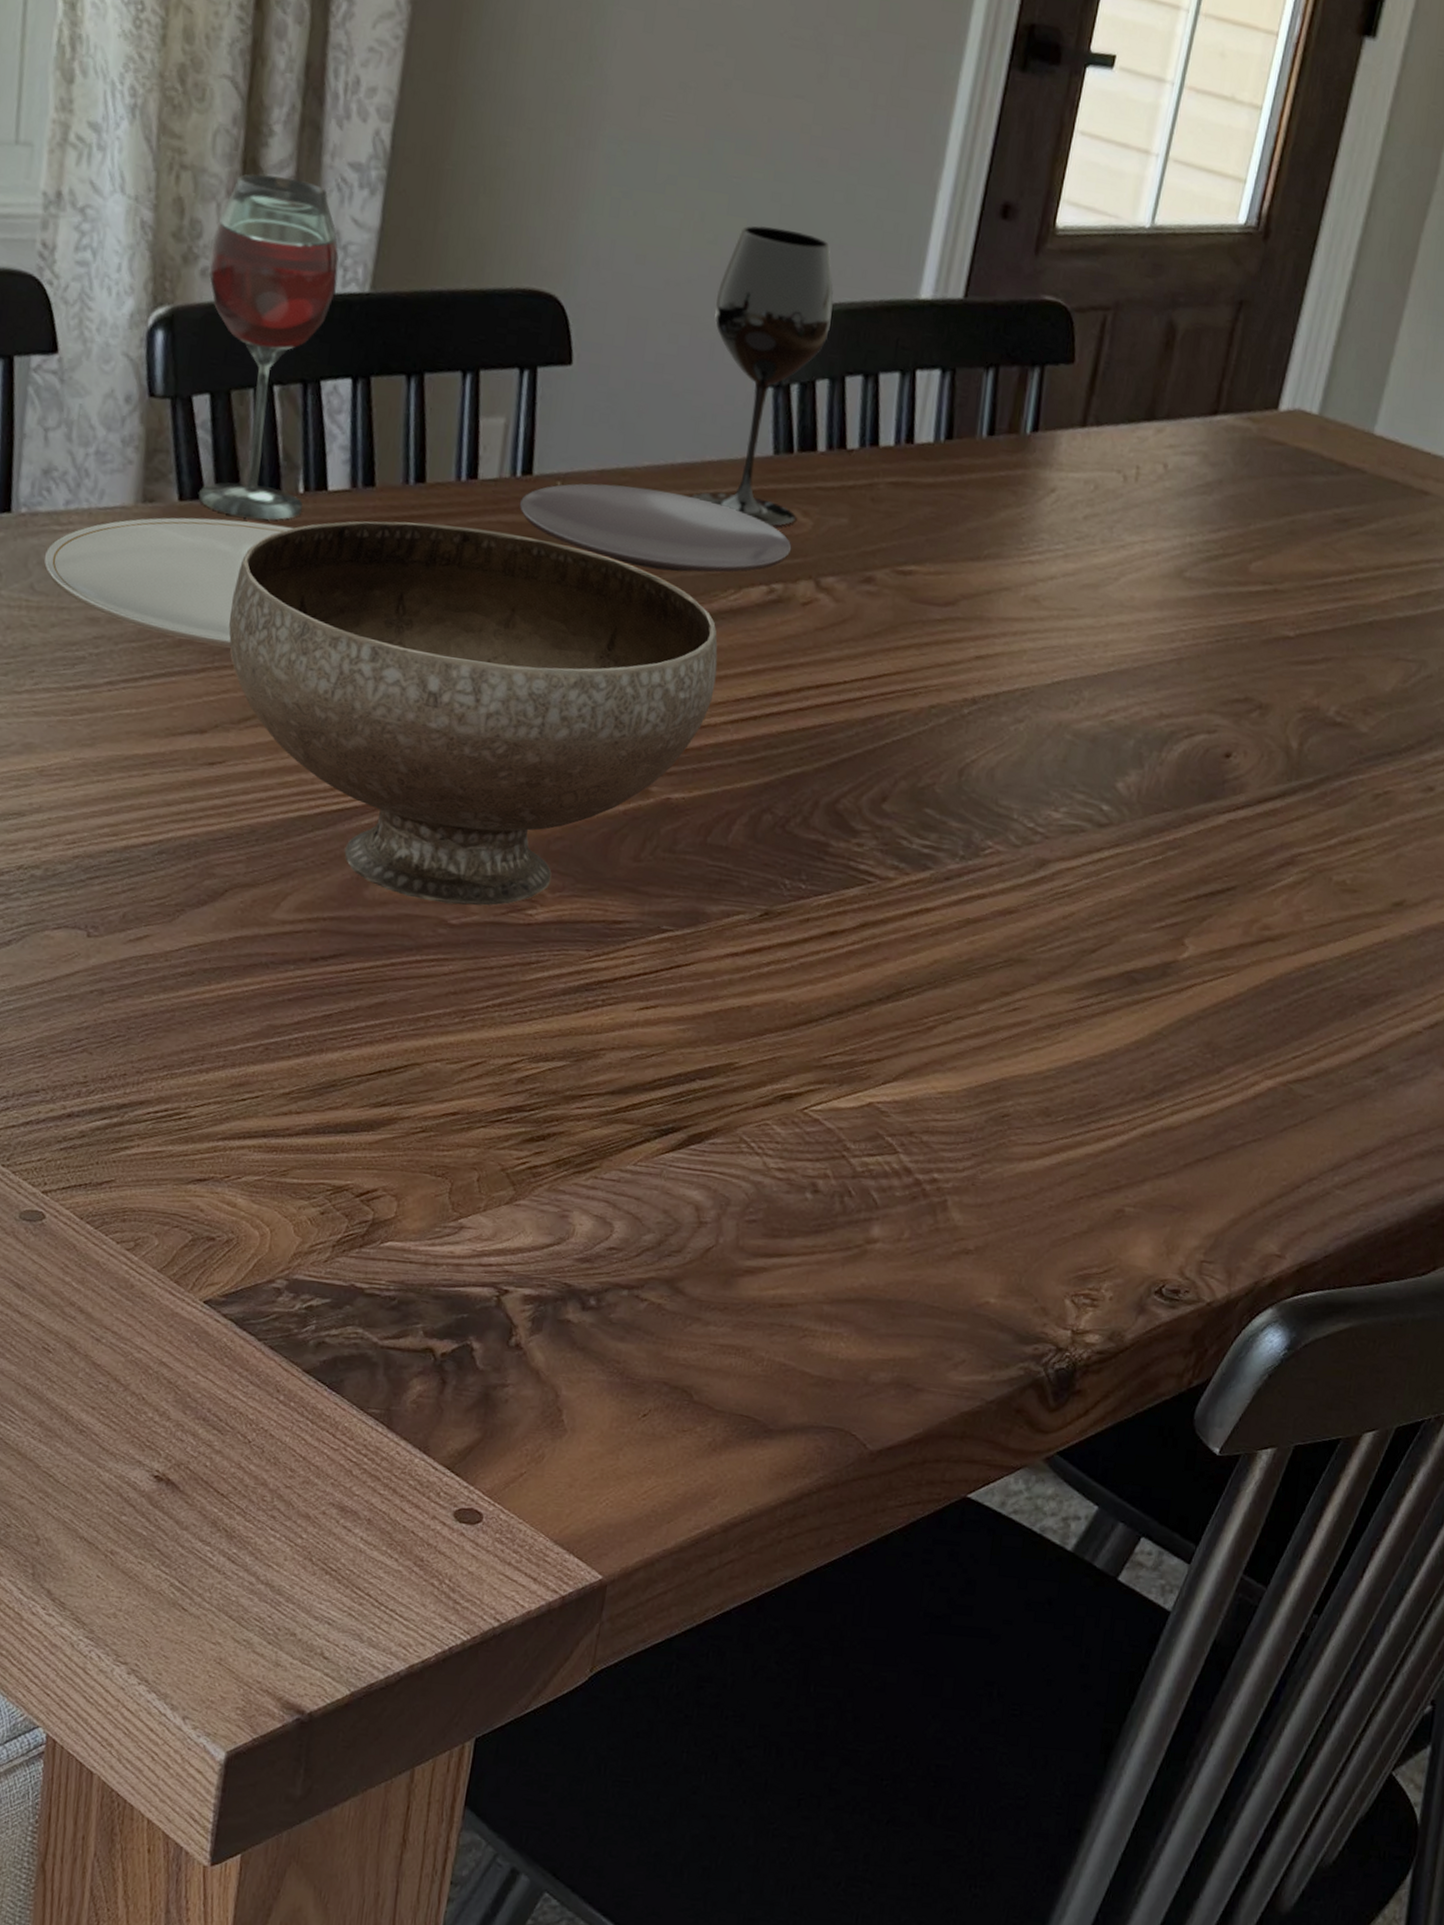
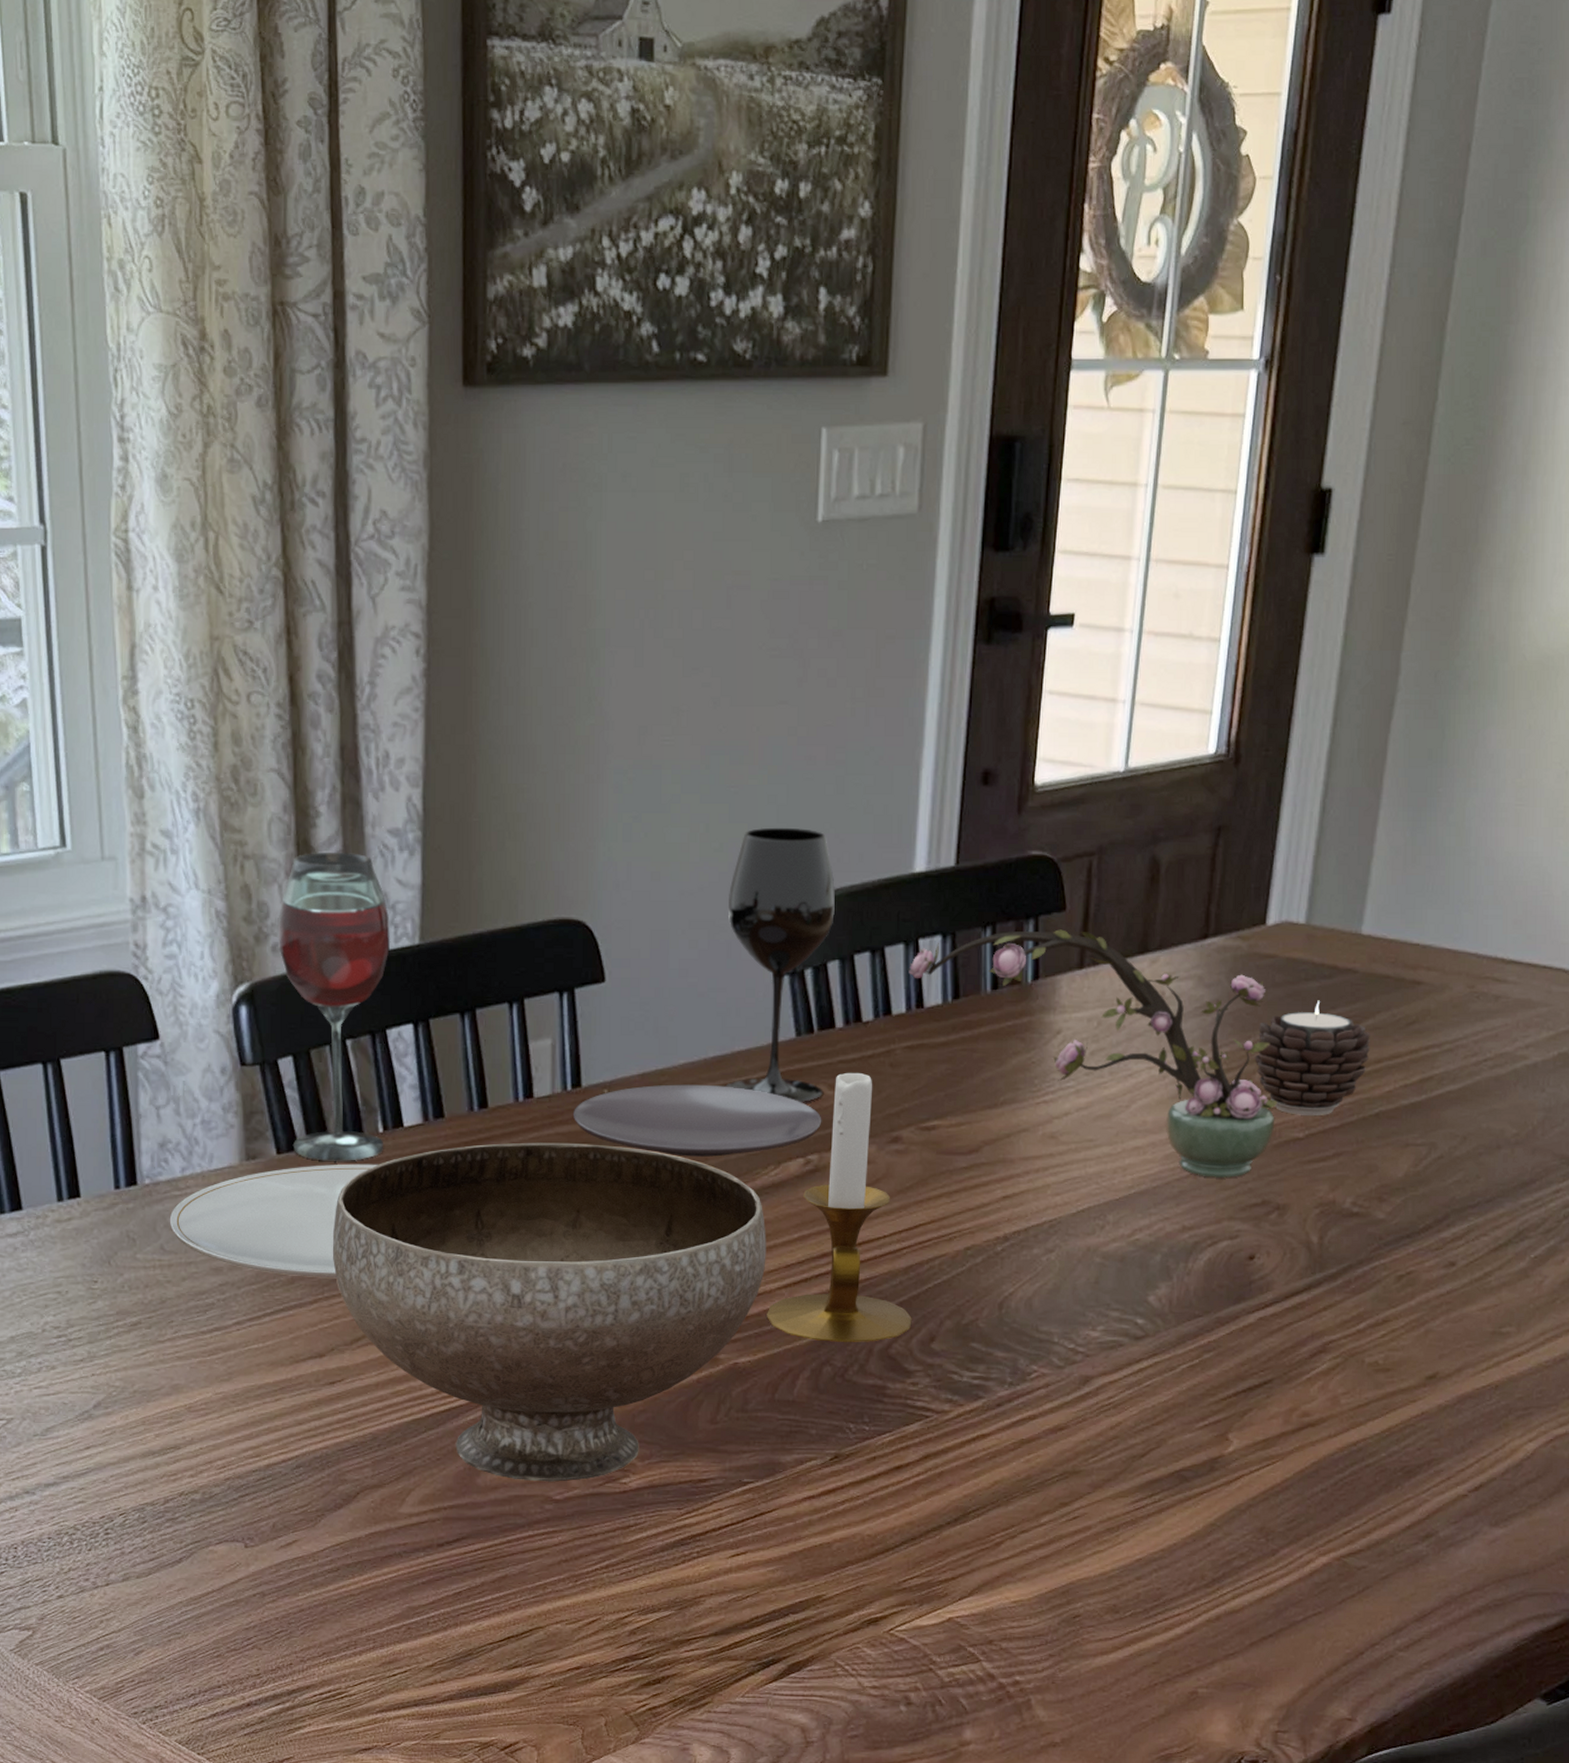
candlestick: none [707,500,865,794] -> present [765,1072,912,1342]
flower arrangement: none [901,376,1272,669] -> present [907,929,1278,1178]
candle: none [1252,496,1372,617] -> present [1254,1000,1370,1115]

